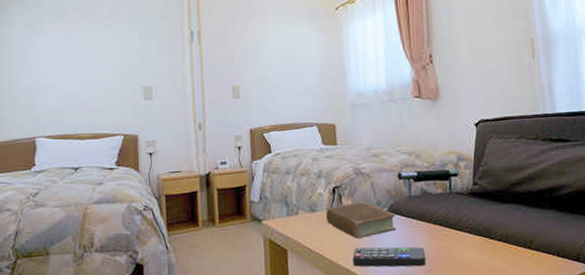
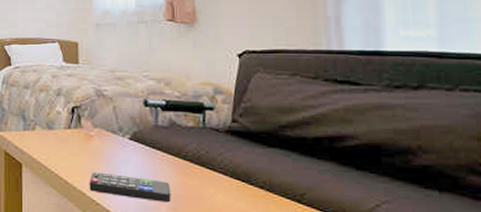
book: present [326,201,397,239] -> none [64,125,139,163]

